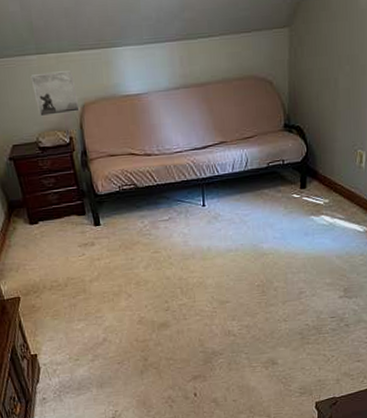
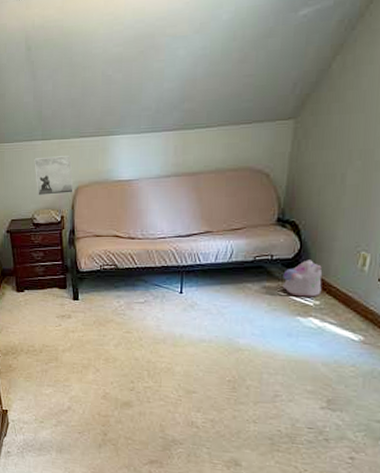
plush toy: none [295,161,329,197] -> present [282,260,322,297]

